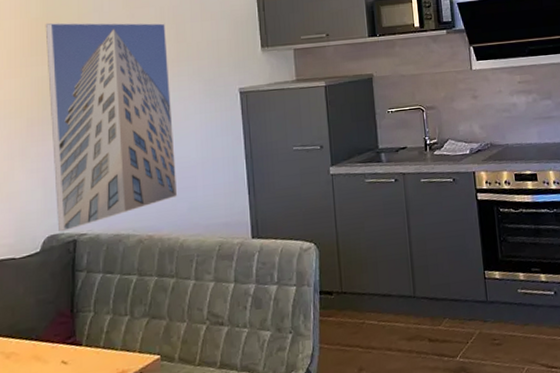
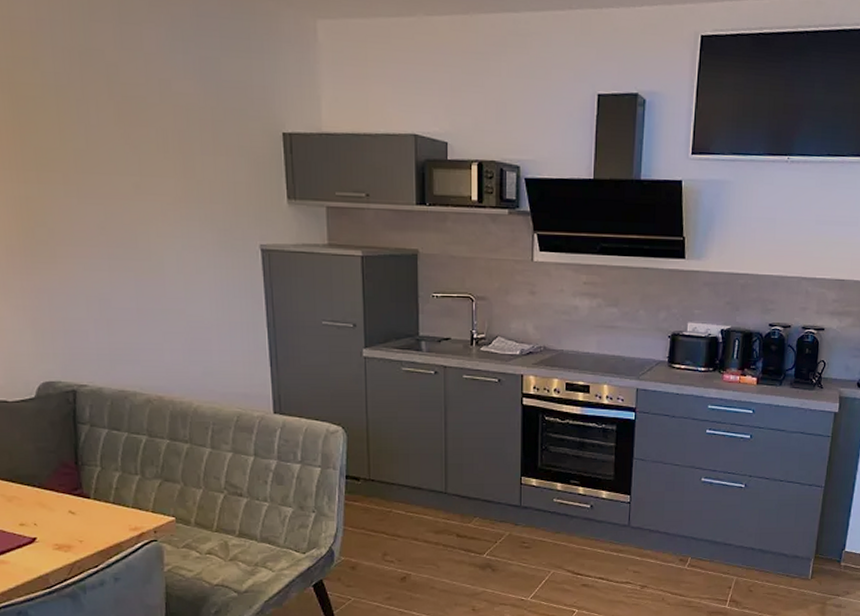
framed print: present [45,22,178,232] -> none [17,128,190,380]

